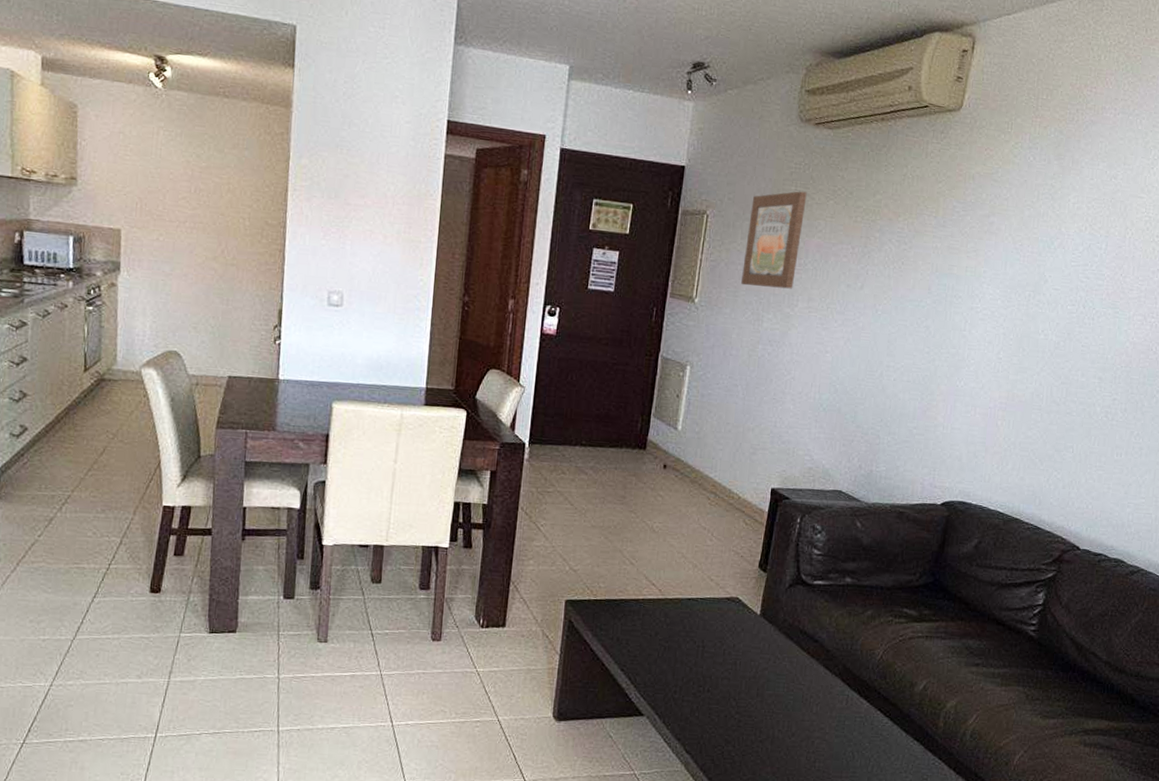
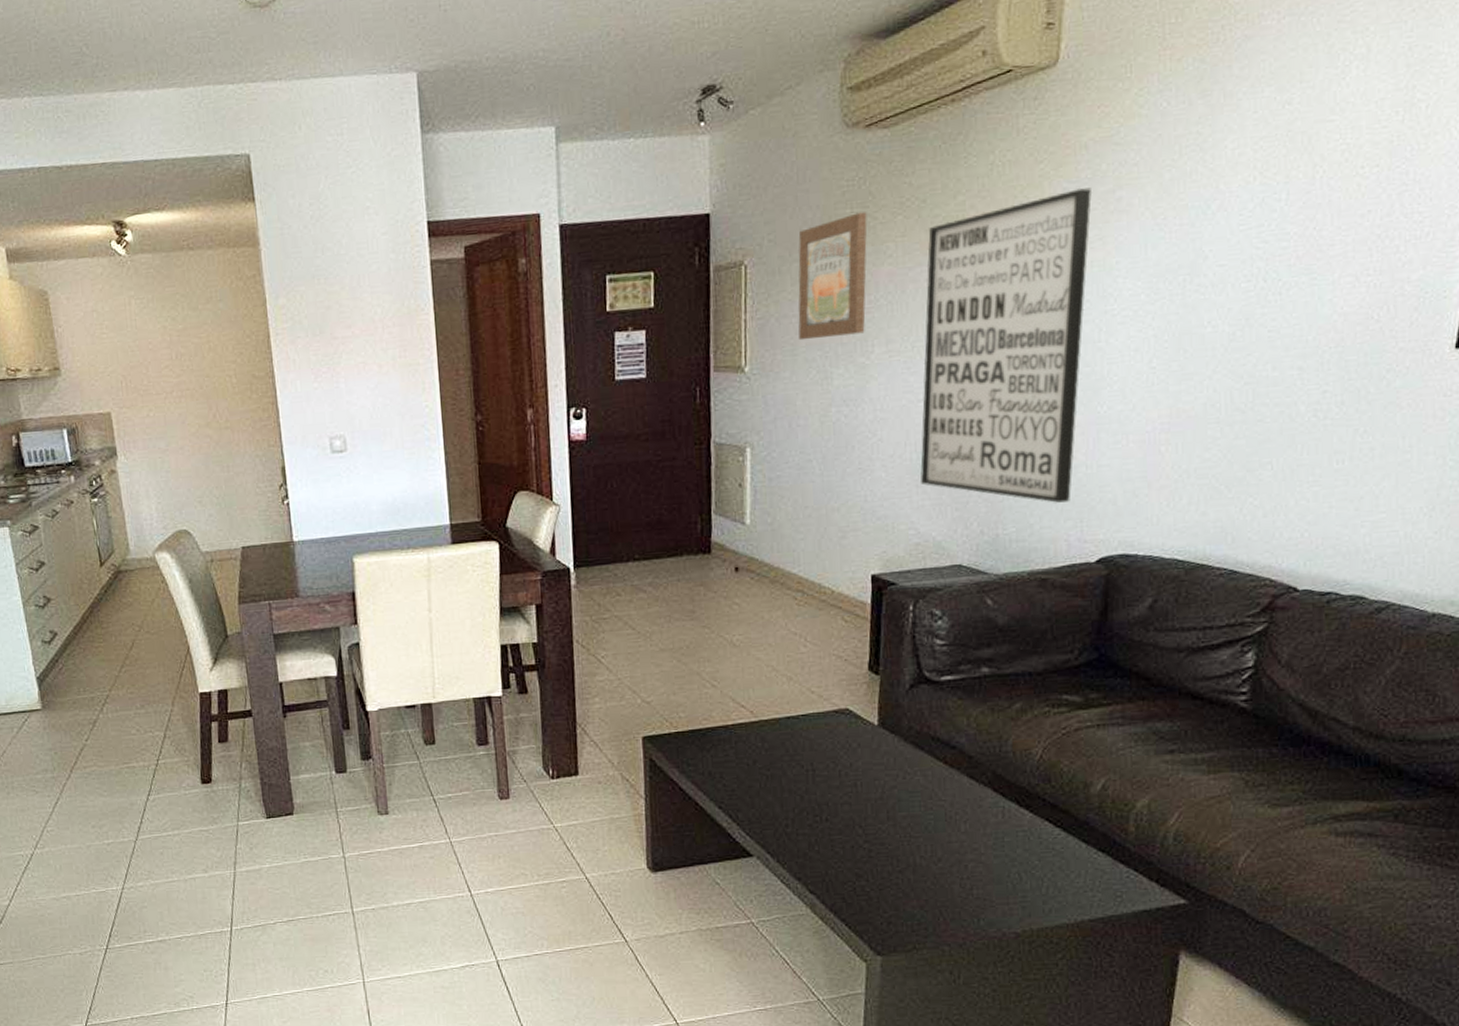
wall art: none [819,208,973,453] -> present [920,188,1092,503]

